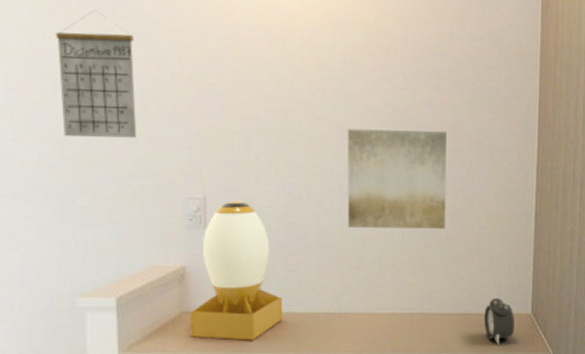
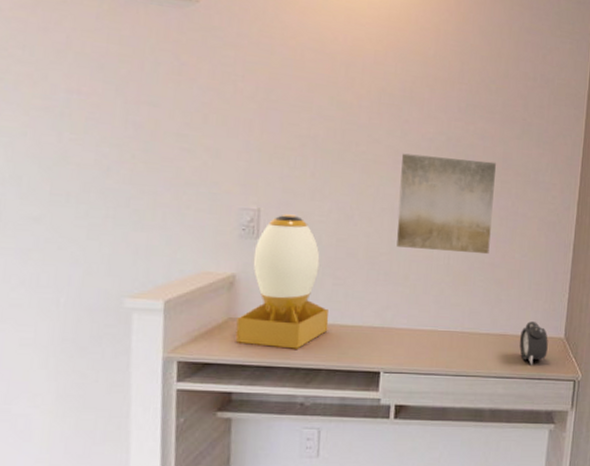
calendar: present [55,10,137,138] -> none [120,20,199,147]

